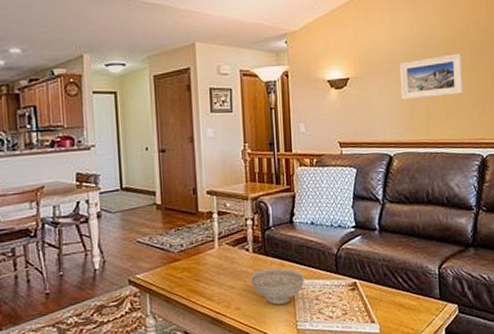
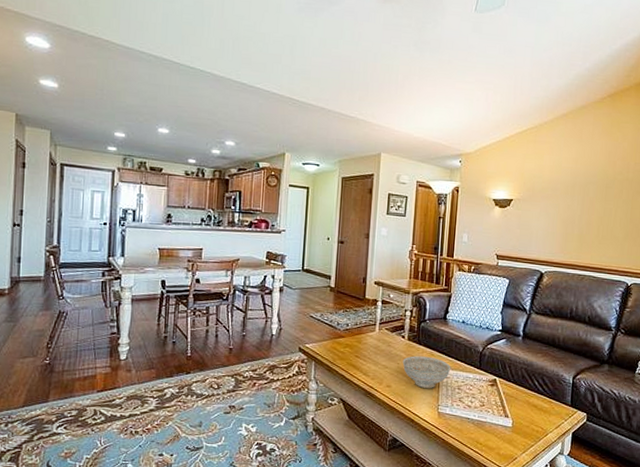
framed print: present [400,54,464,100] -> none [558,189,619,226]

